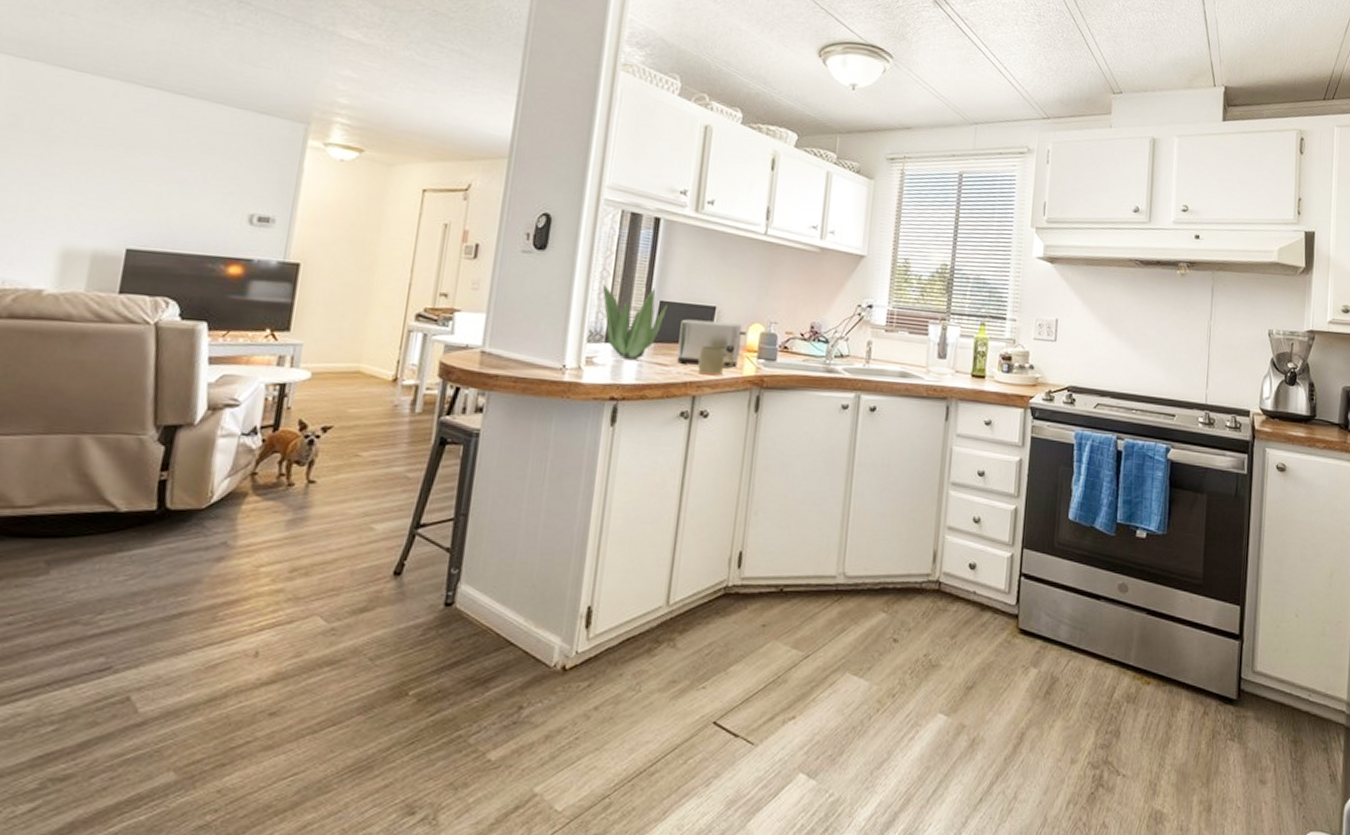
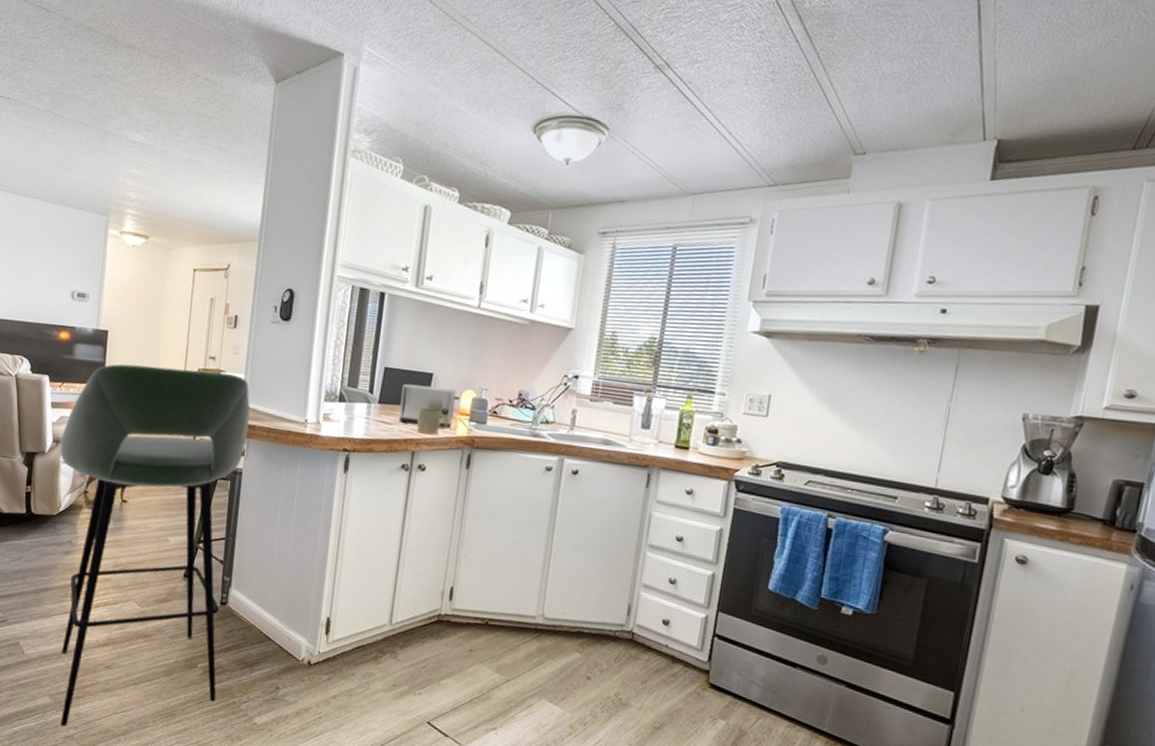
bar stool: none [190,304,493,813] -> present [59,364,250,727]
plant: present [603,284,669,361] -> none [337,351,392,419]

